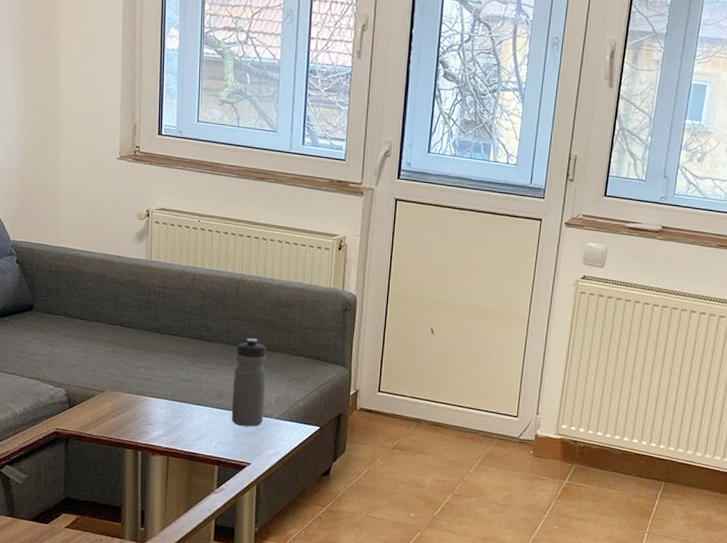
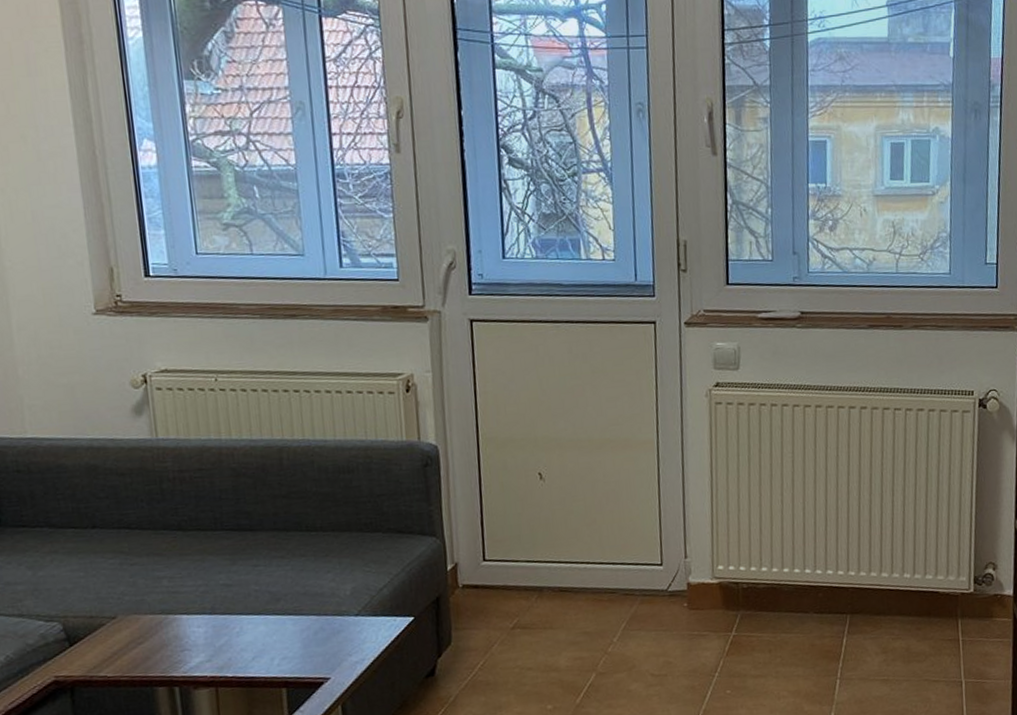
water bottle: present [231,337,267,427] -> none [290,517,338,633]

